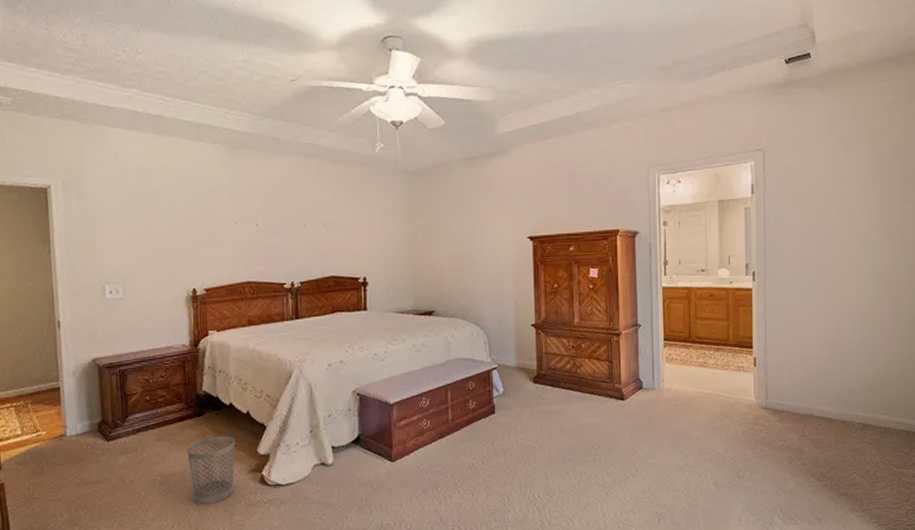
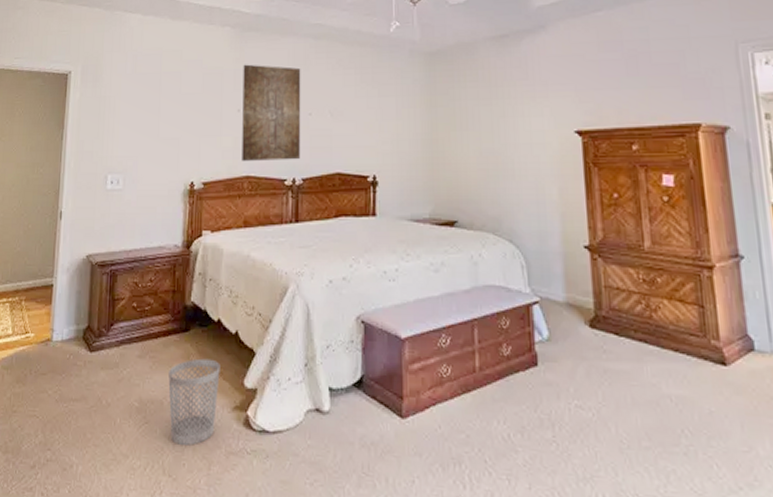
wall art: none [237,180,297,268] -> present [242,64,301,161]

